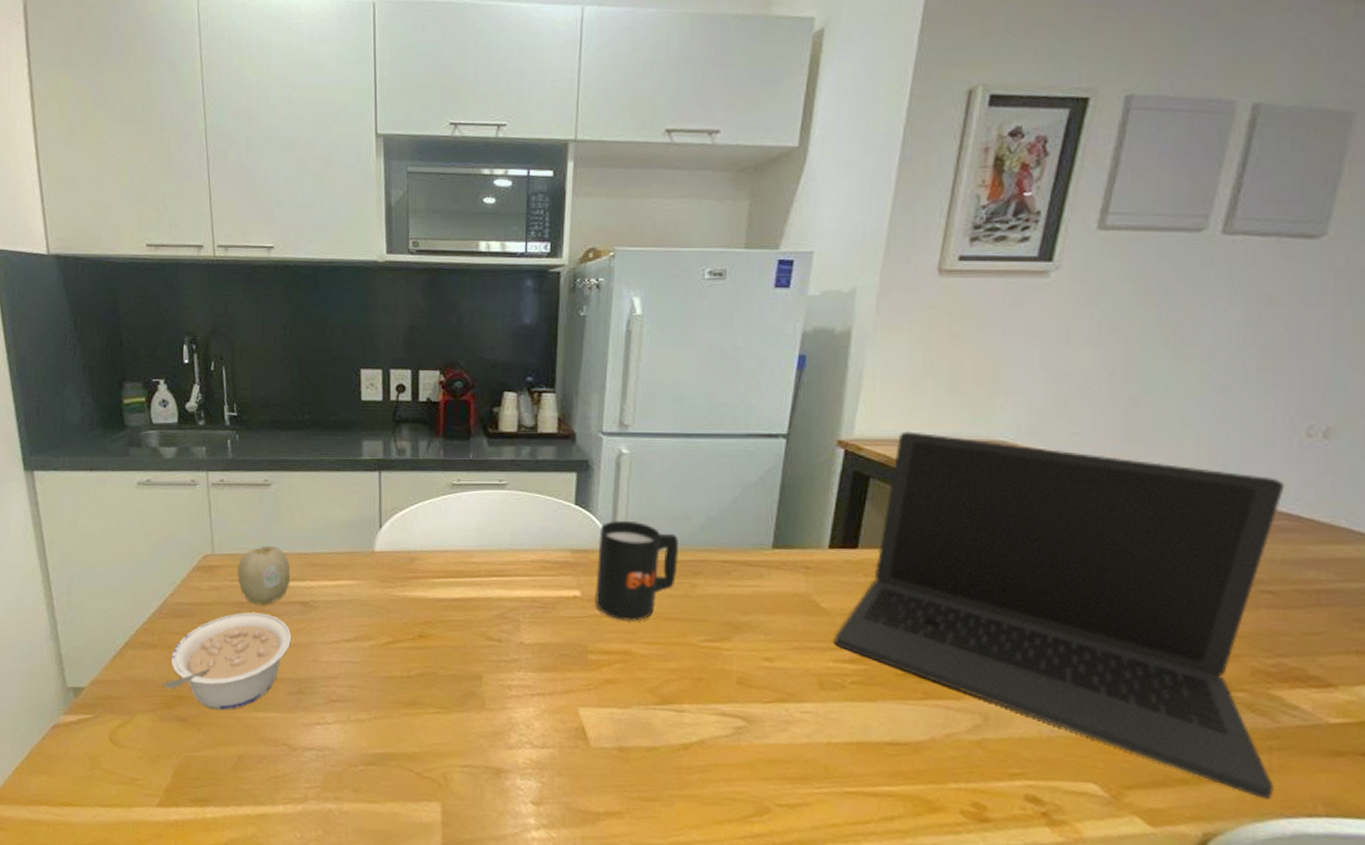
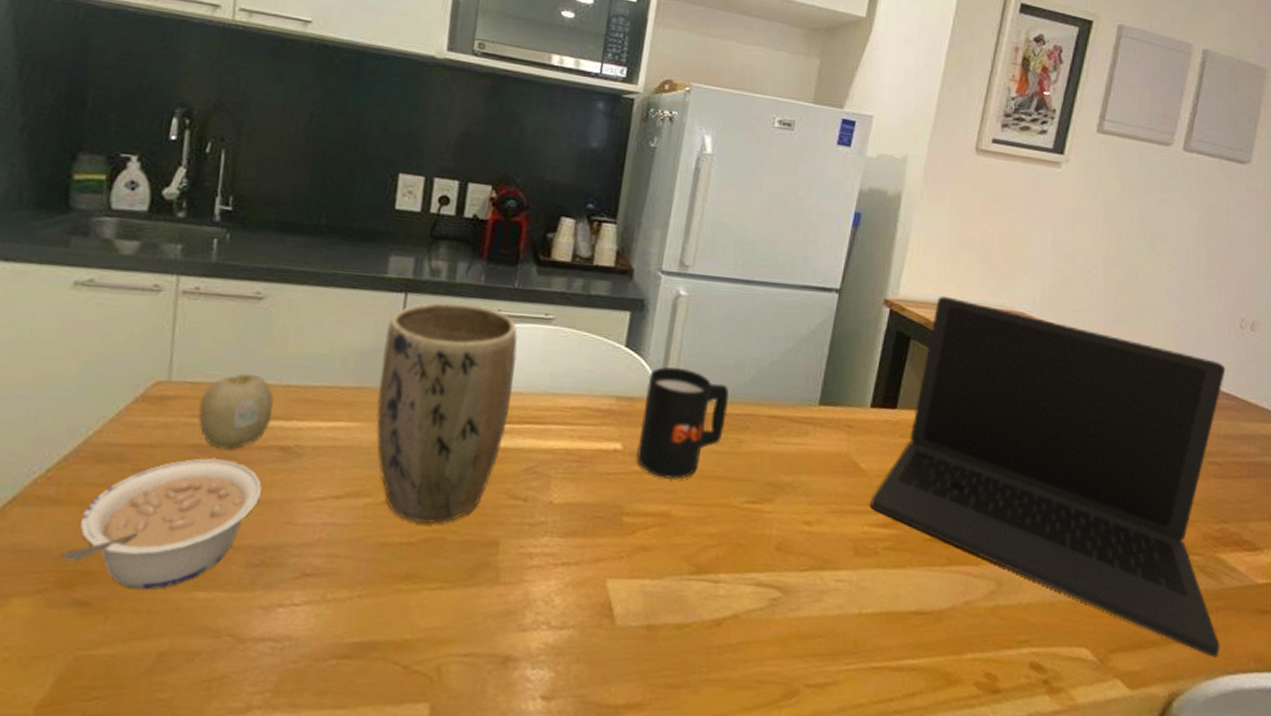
plant pot: none [367,477,479,661] -> present [376,301,518,524]

